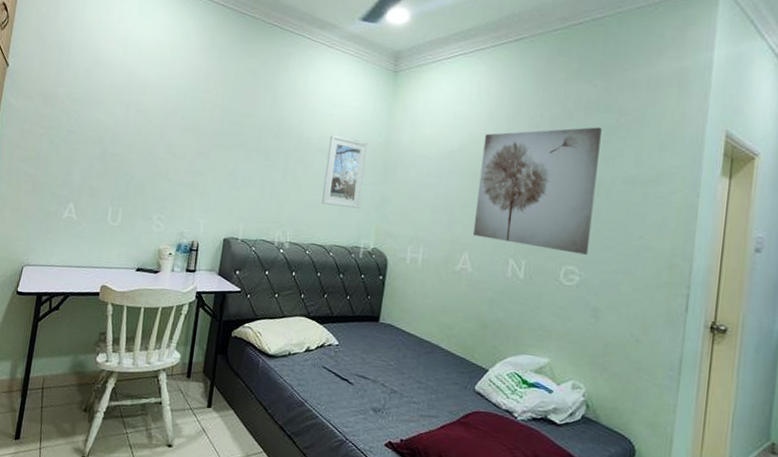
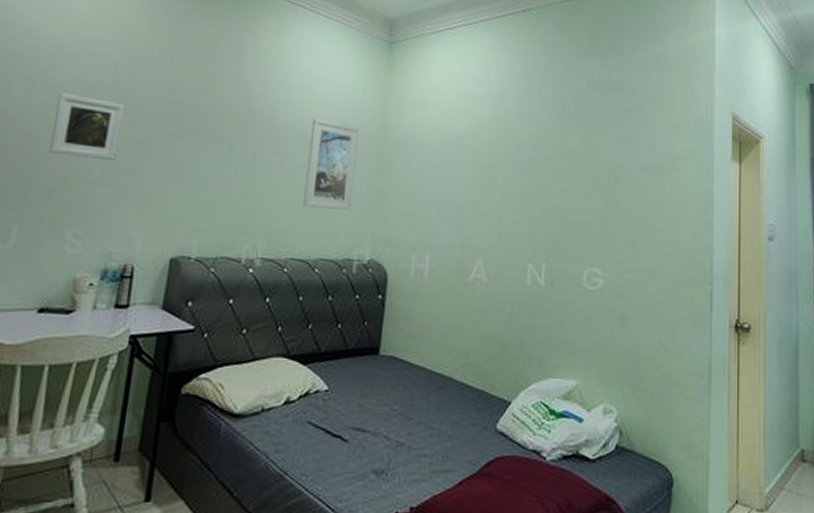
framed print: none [141,115,191,165] -> present [48,93,125,160]
wall art: present [473,127,602,255] -> none [487,108,616,254]

